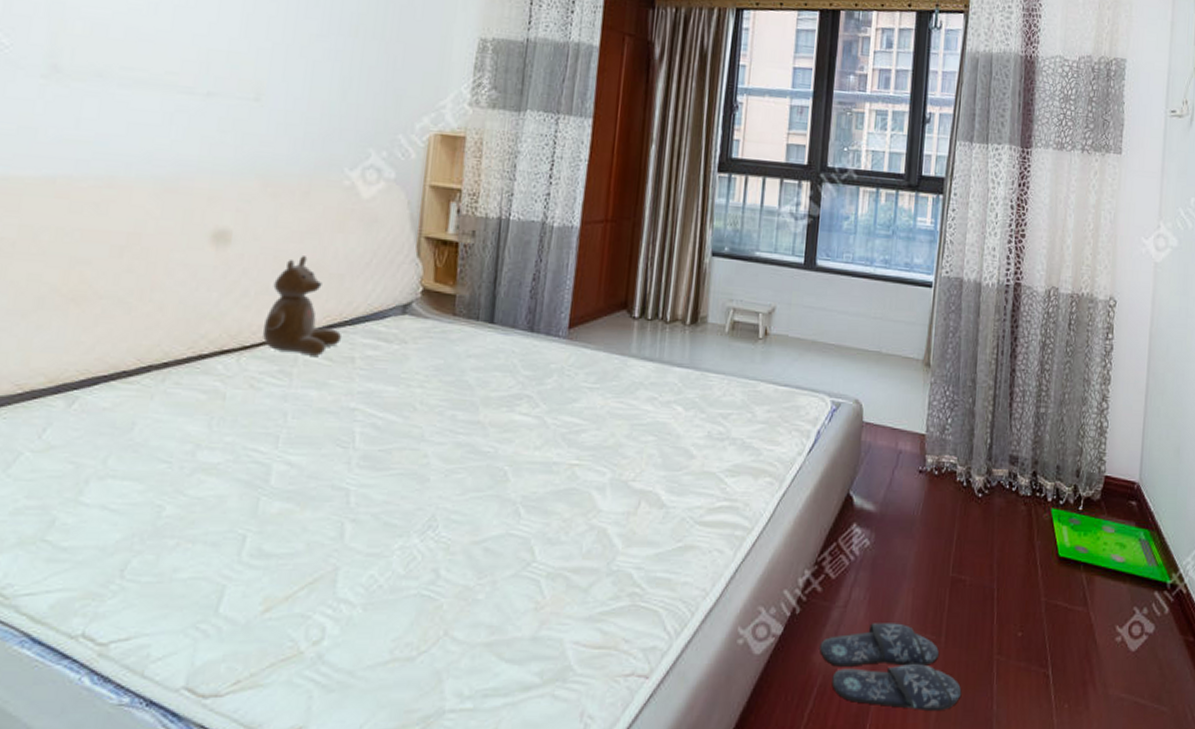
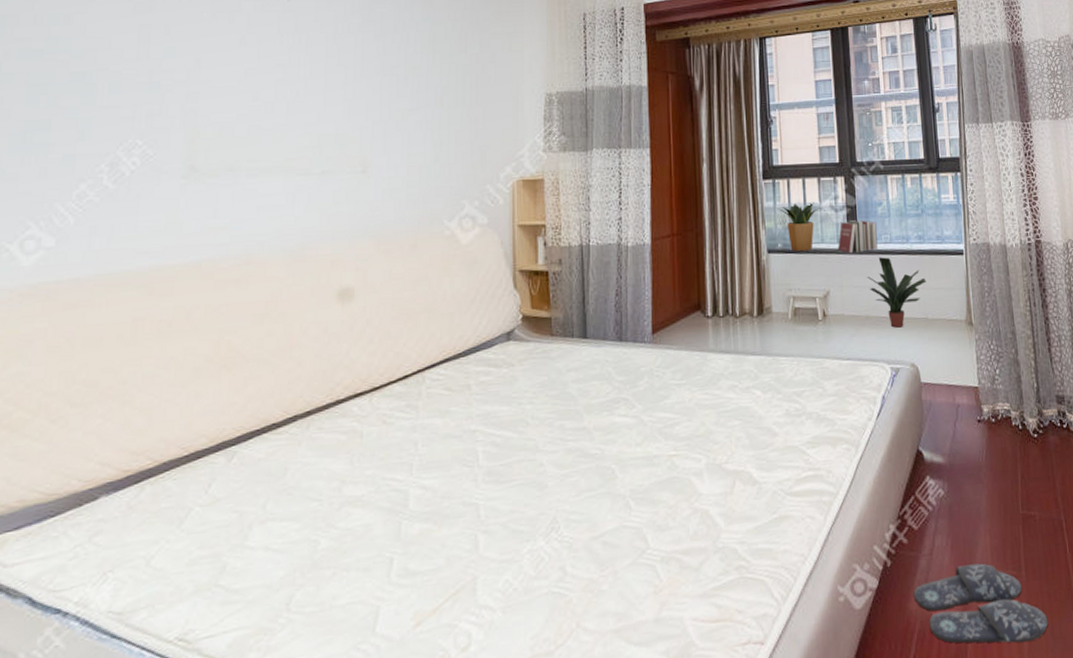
stuffed bear: present [262,256,343,356] -> none [388,301,458,389]
potted plant: none [729,204,781,260] -> present [777,201,822,252]
books: none [791,230,839,270] -> present [837,219,878,254]
potted plant: none [820,278,886,358] -> present [867,257,926,328]

